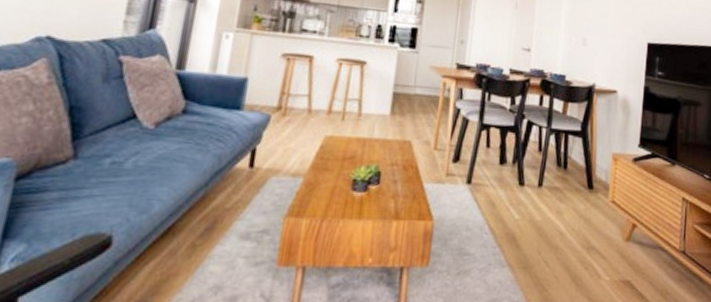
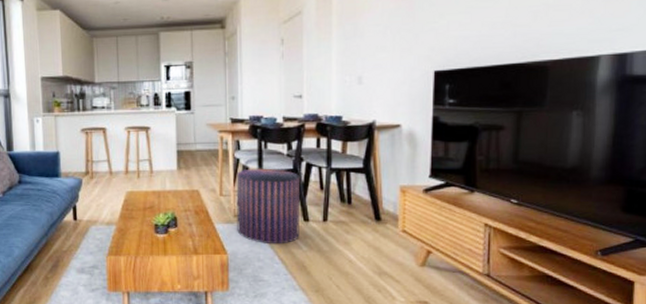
pouf: none [447,121,519,211] -> present [236,168,301,245]

